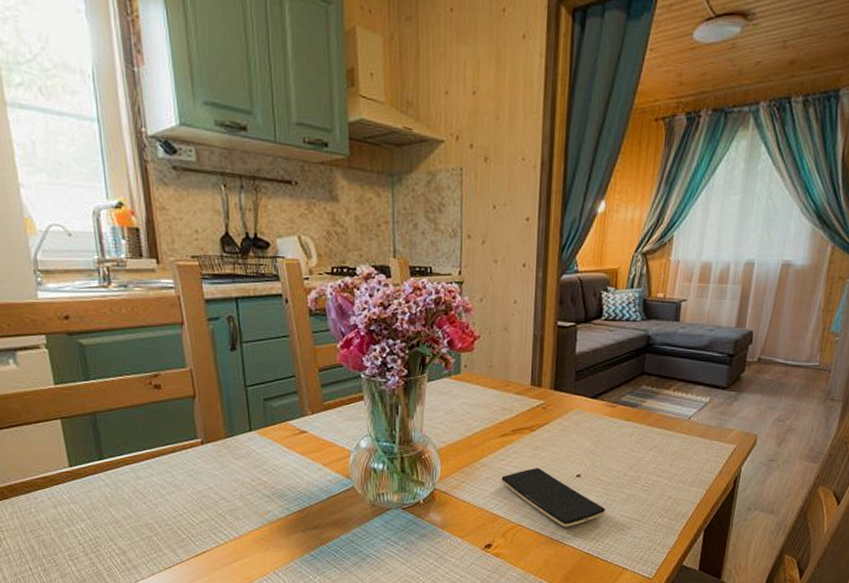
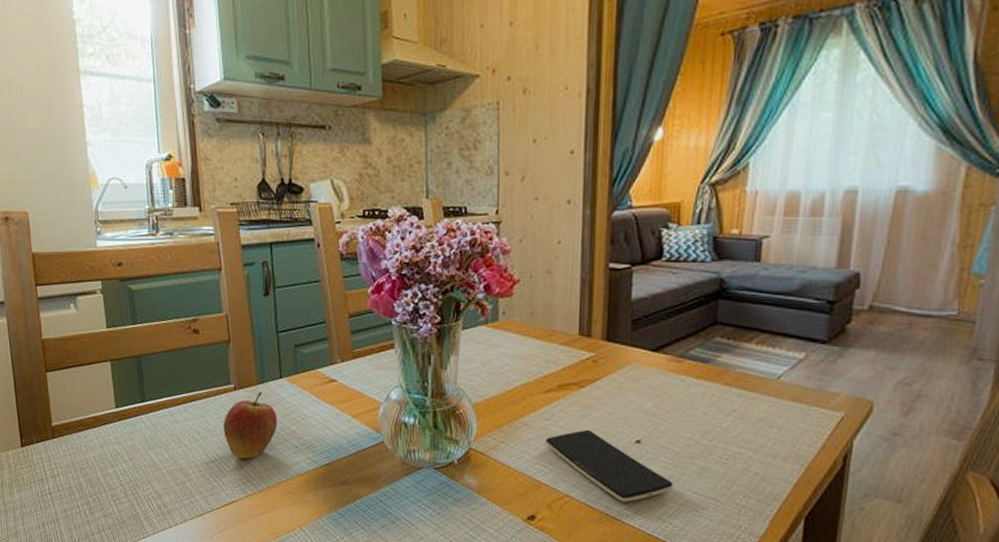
fruit: none [191,445,248,511] -> present [224,392,278,459]

